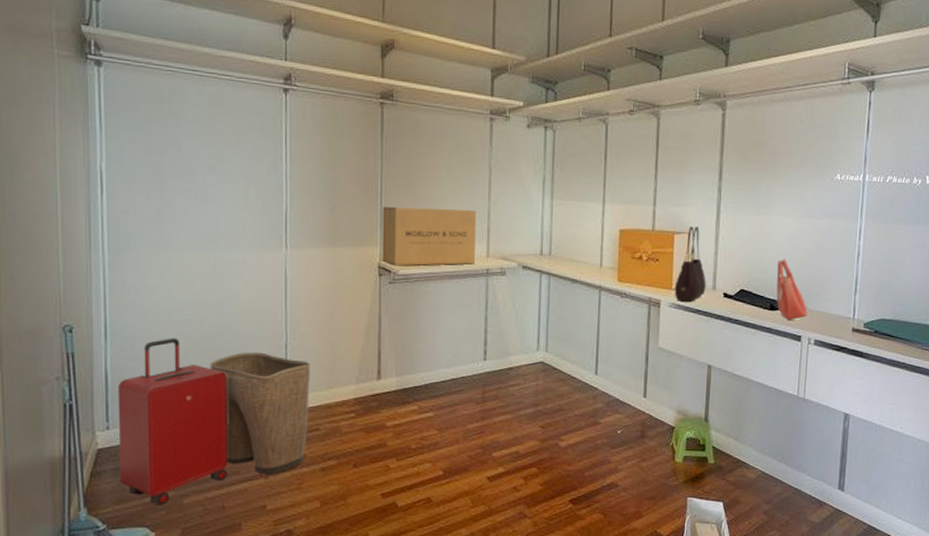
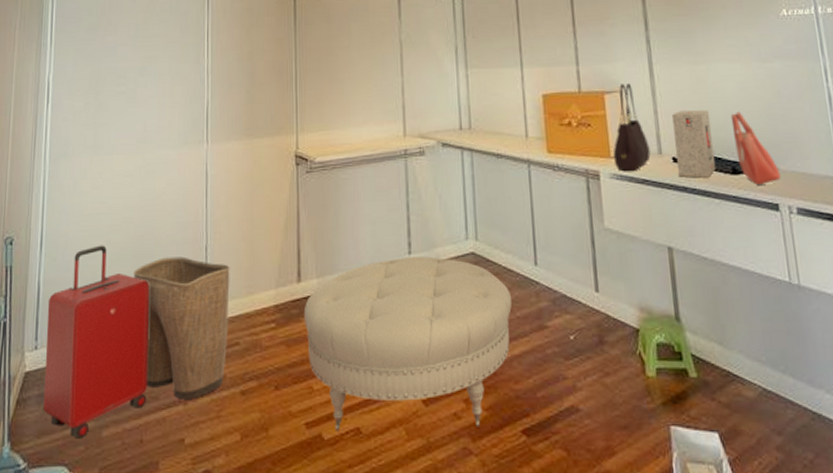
box: present [382,207,476,267] -> none [297,88,392,154]
ottoman: none [382,363,573,500] -> present [303,256,513,431]
decorative box: none [726,253,761,312] -> present [672,109,716,178]

